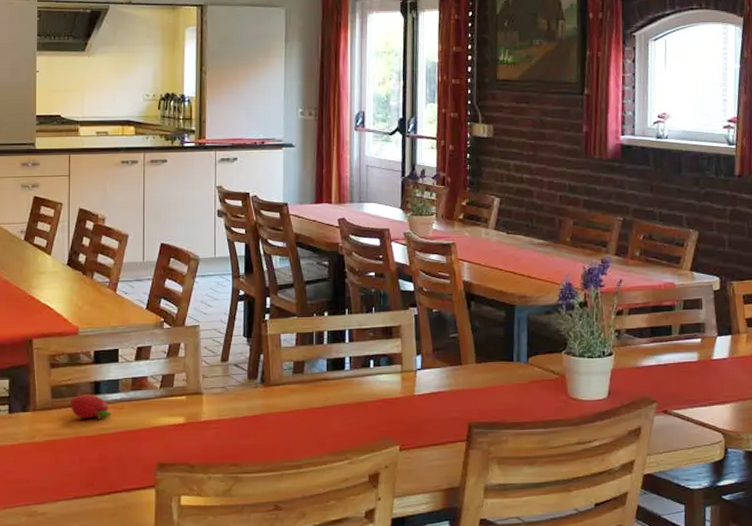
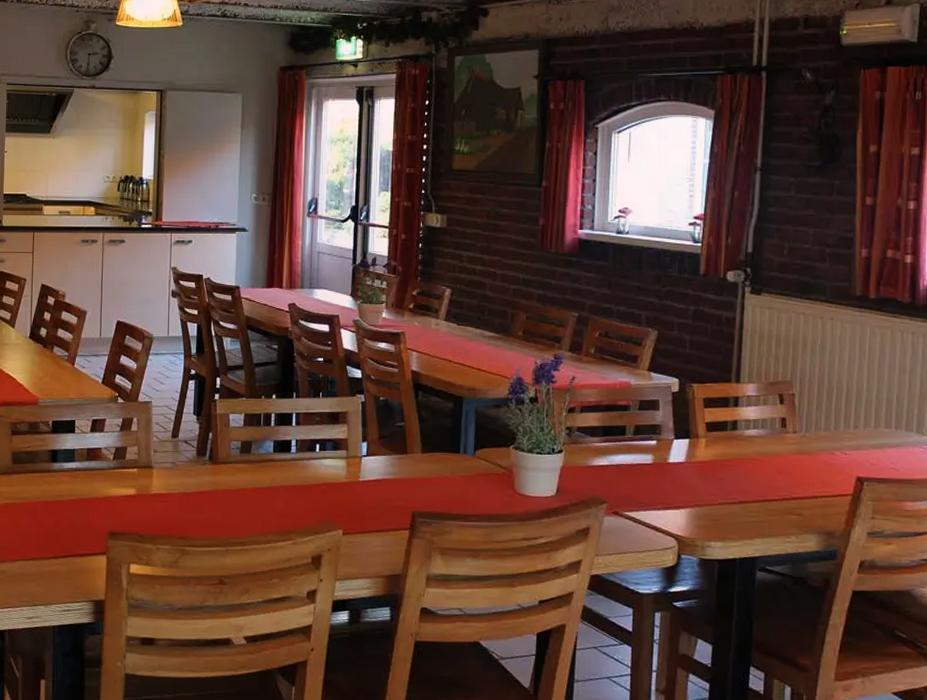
fruit: present [70,394,112,420] -> none [29,461,67,487]

